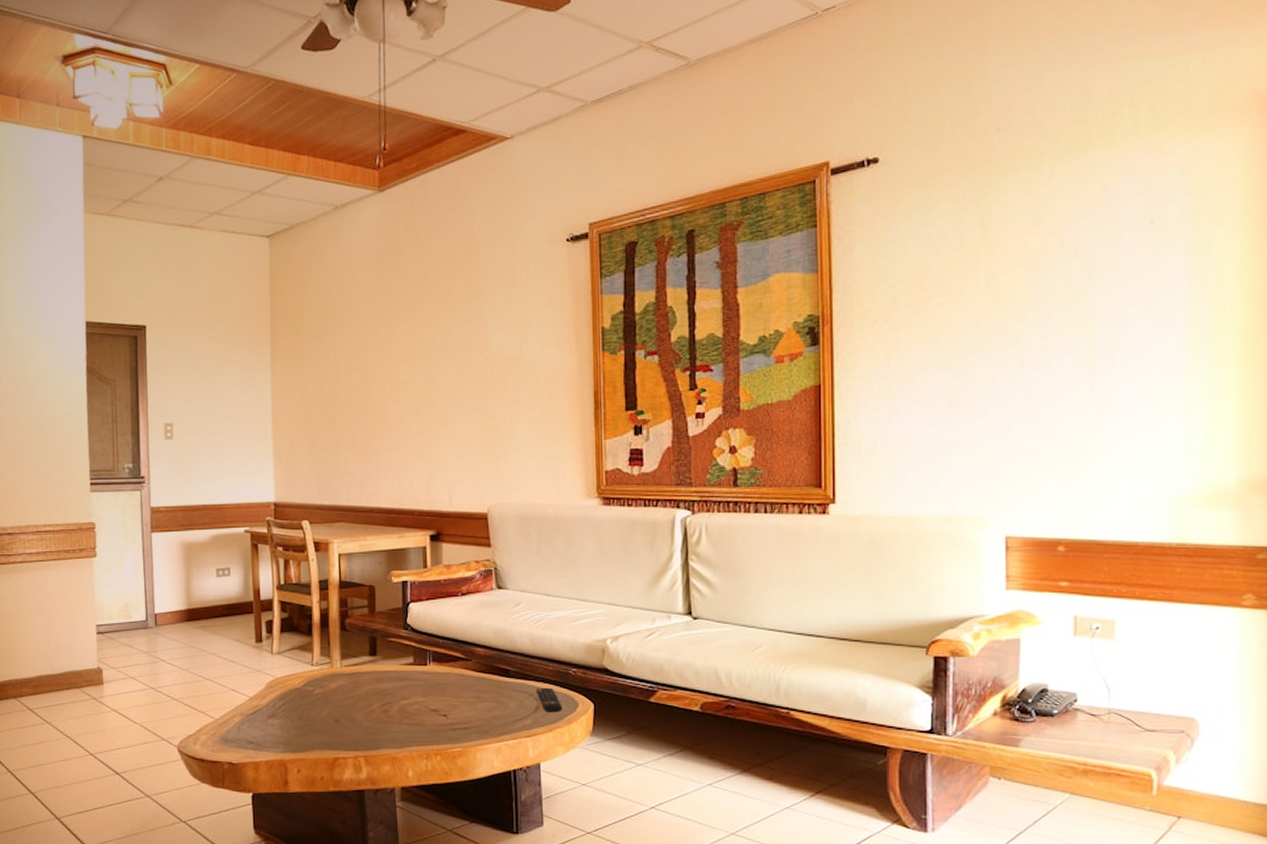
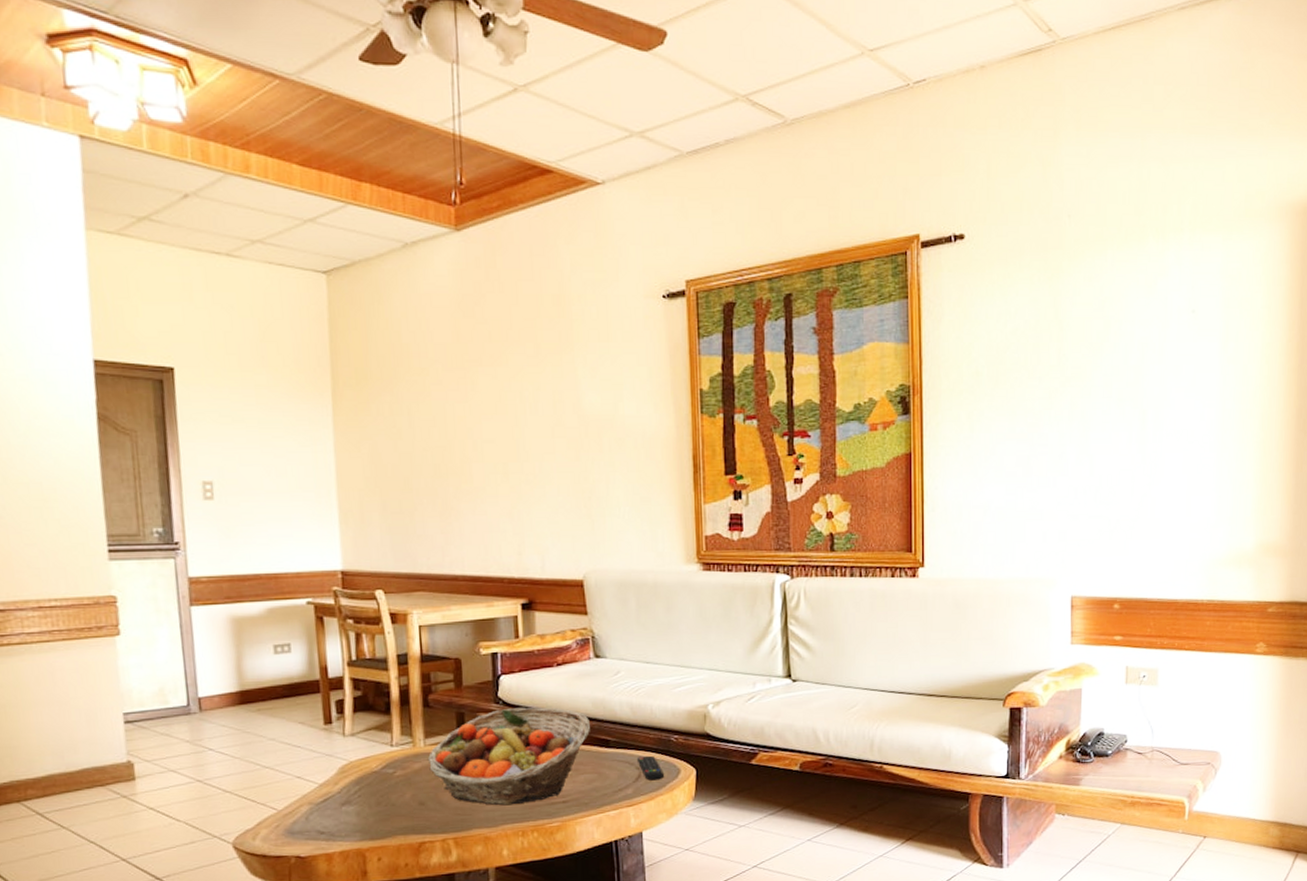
fruit basket: none [343,634,493,728] -> present [427,707,591,806]

